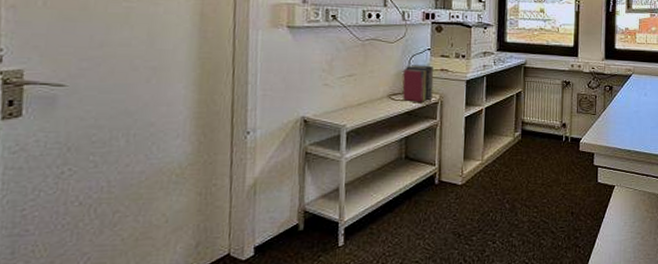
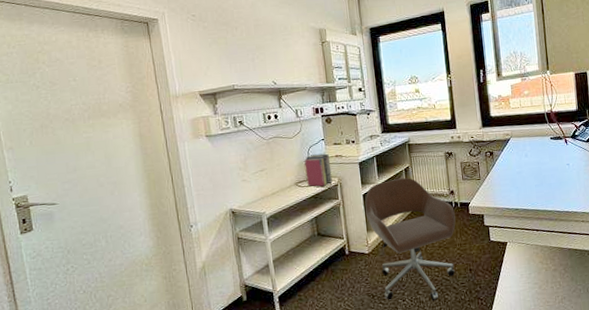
office chair: none [464,104,564,246] -> present [365,178,456,301]

